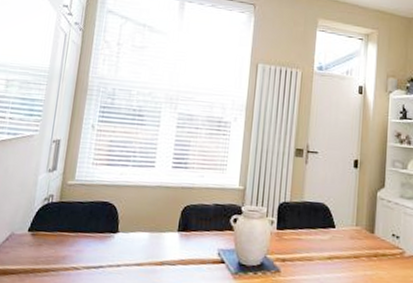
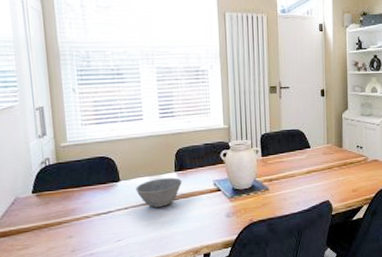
bowl: none [132,236,184,272] -> present [135,178,182,208]

